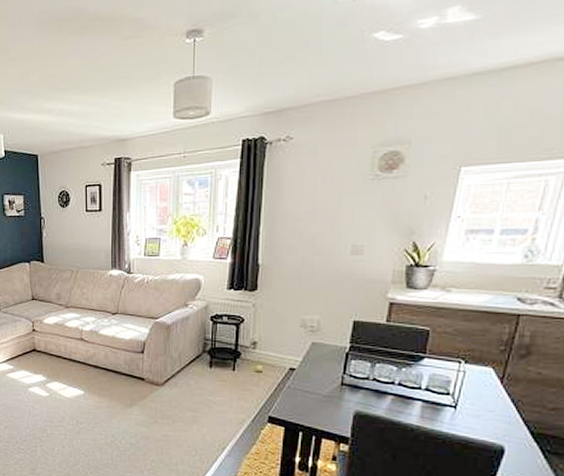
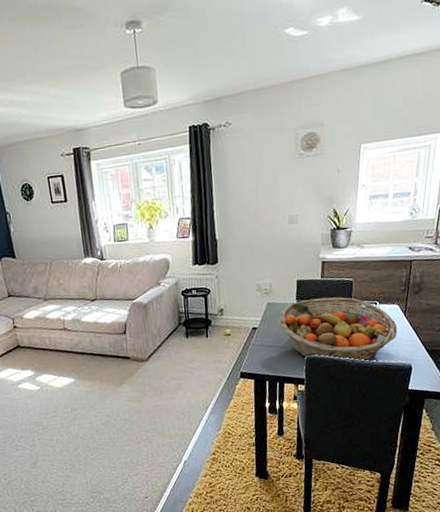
fruit basket: none [325,345,489,430] -> present [279,297,398,362]

